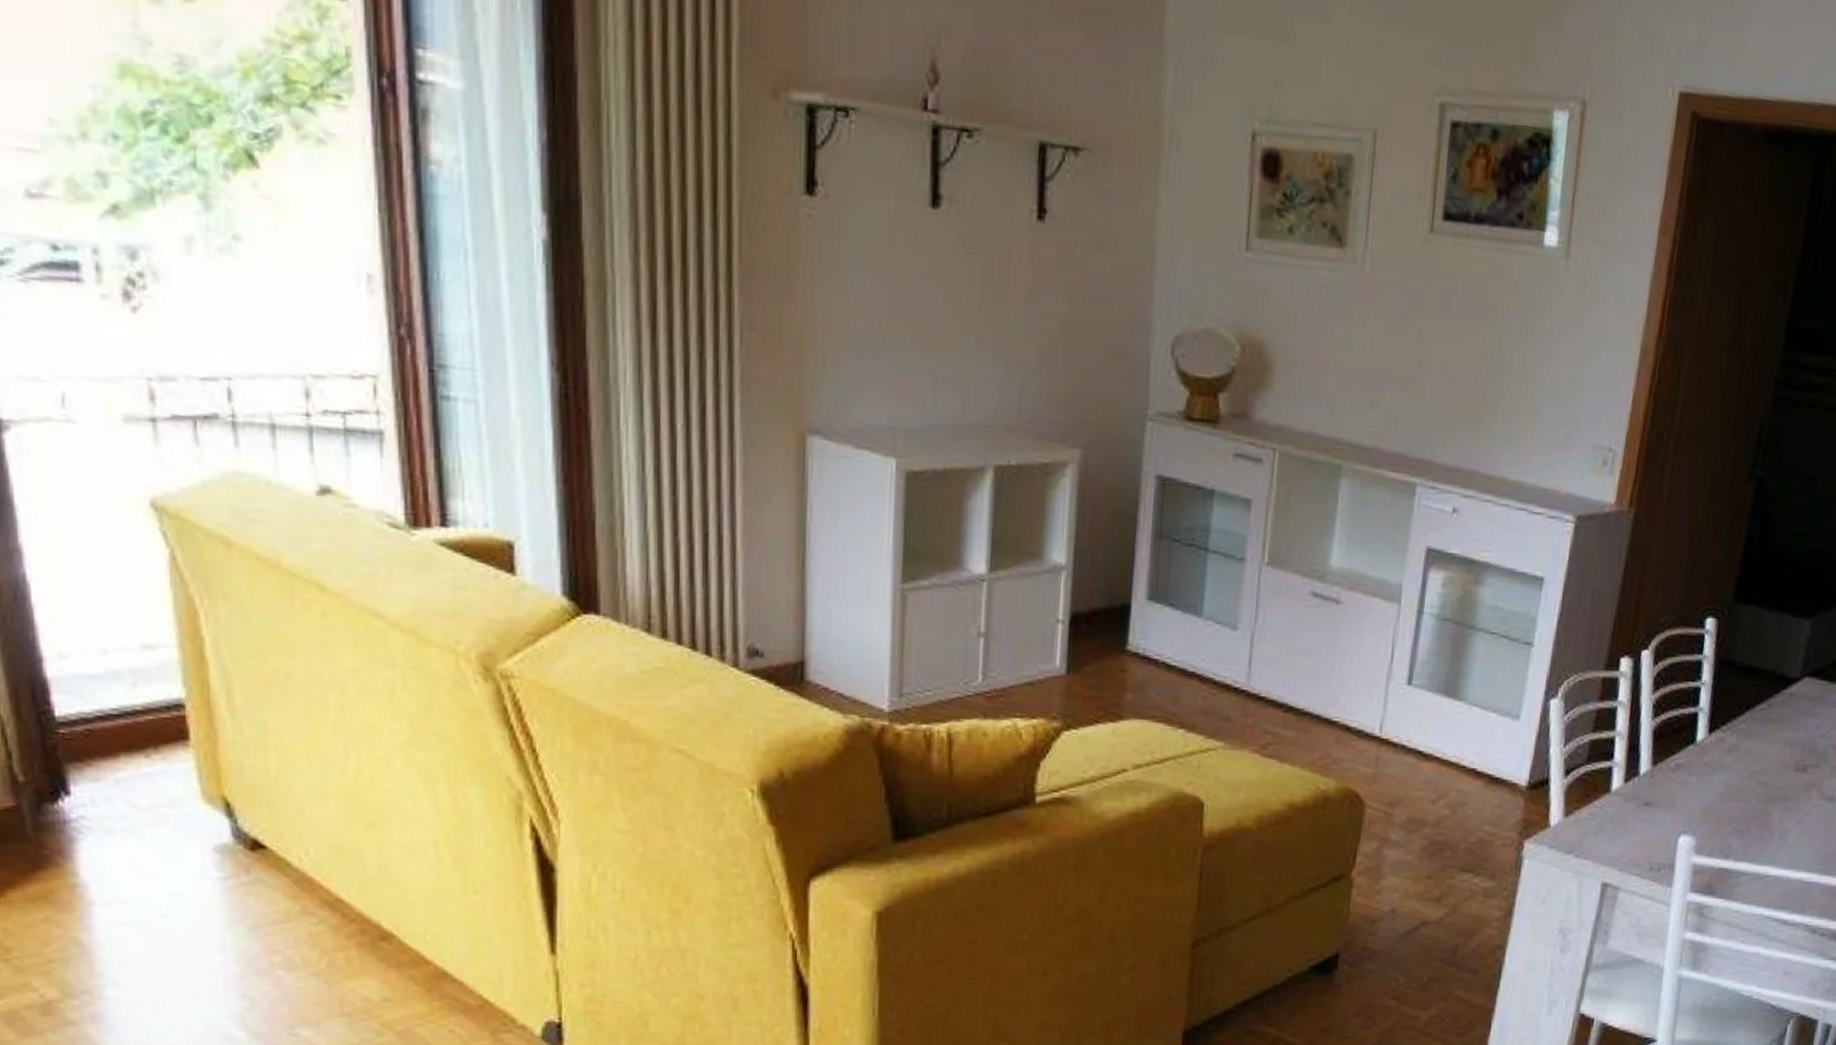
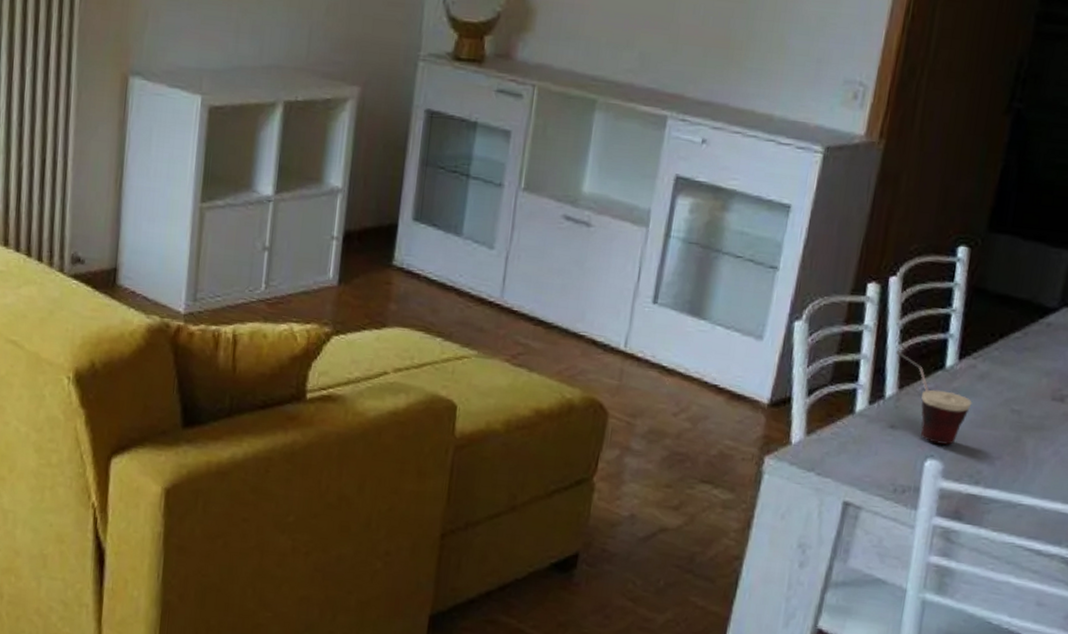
cup: none [1649,726,1722,821] -> present [896,351,972,446]

